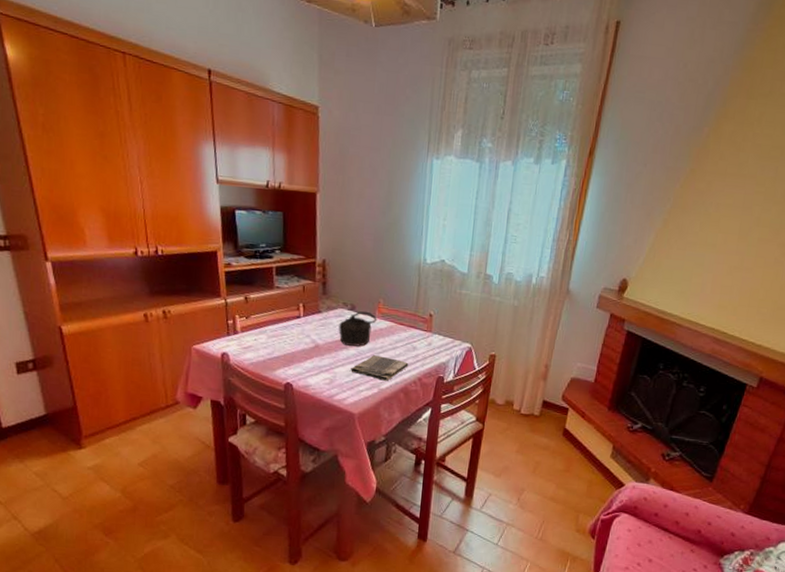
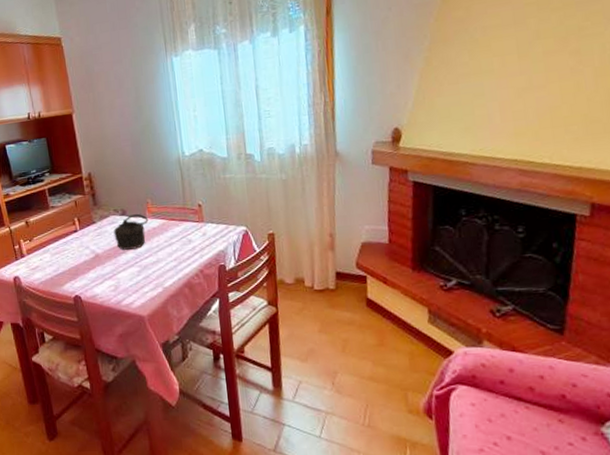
dish towel: present [351,355,409,381] -> none [132,254,188,279]

